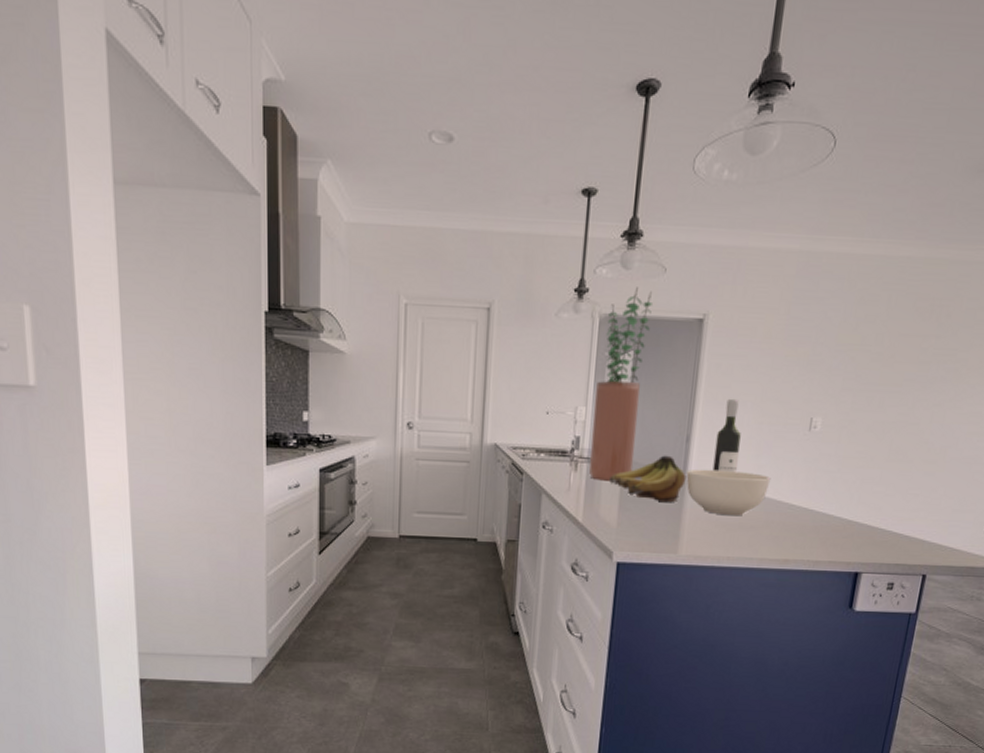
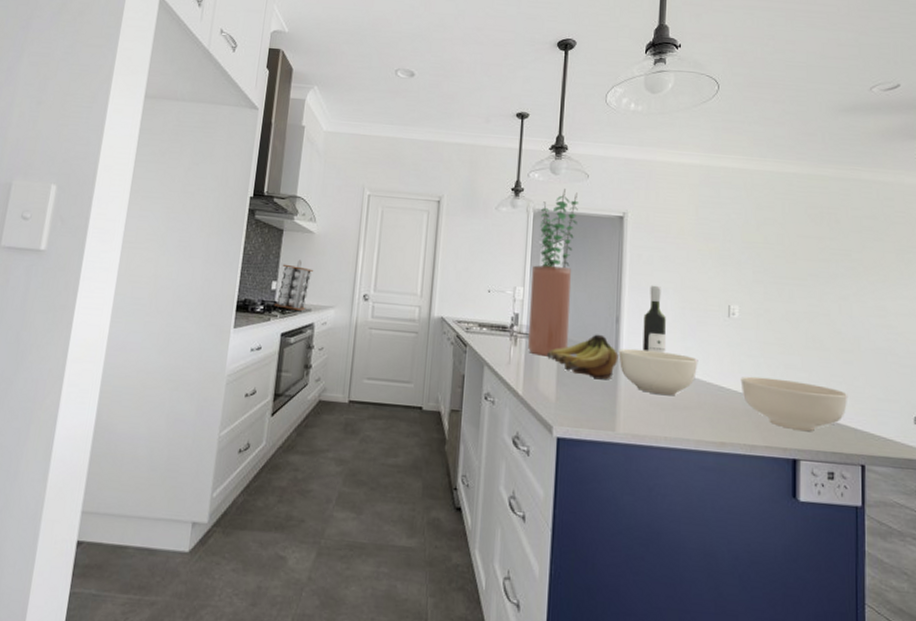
spice rack: none [308,385,349,445] -> present [274,260,314,312]
bowl: none [812,492,923,546] -> present [740,376,848,432]

